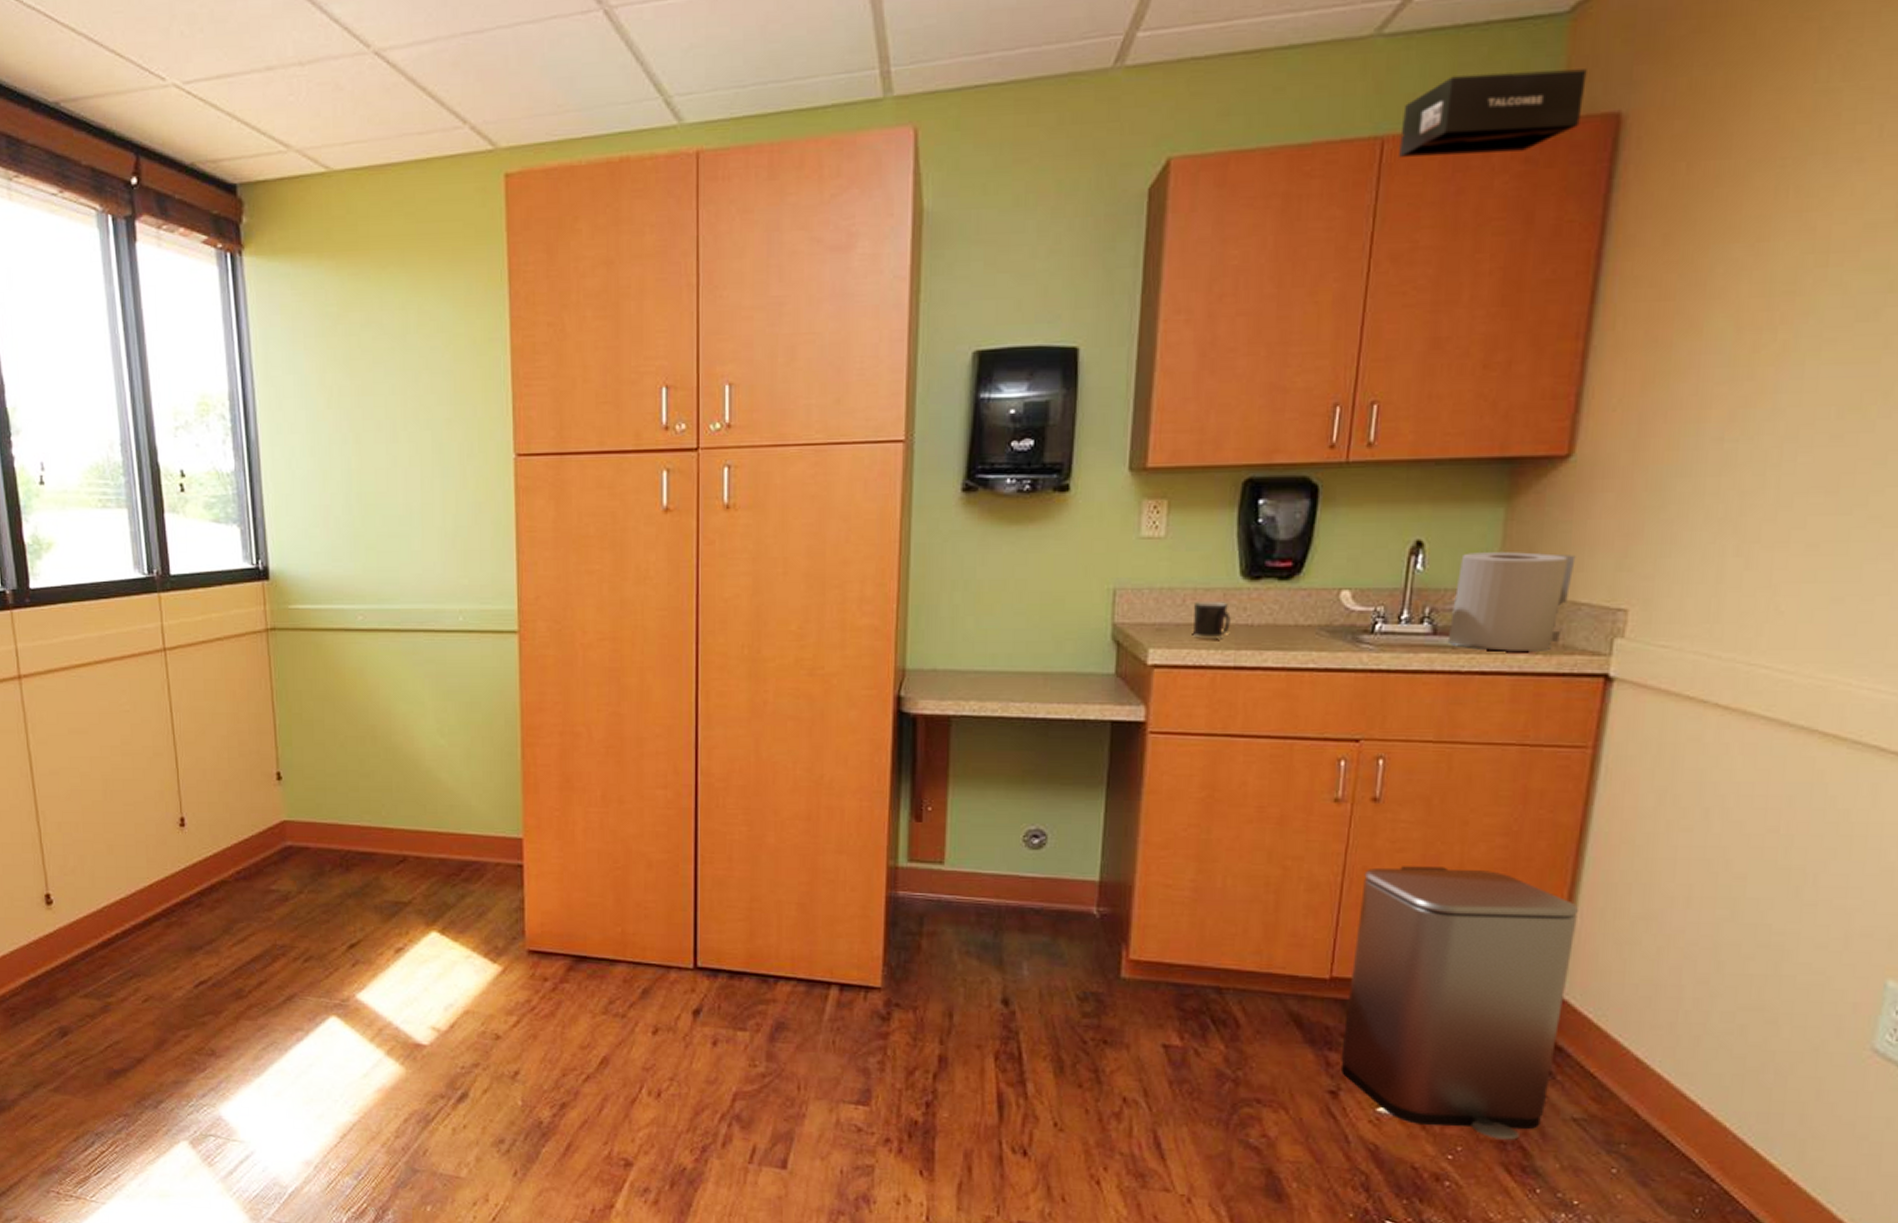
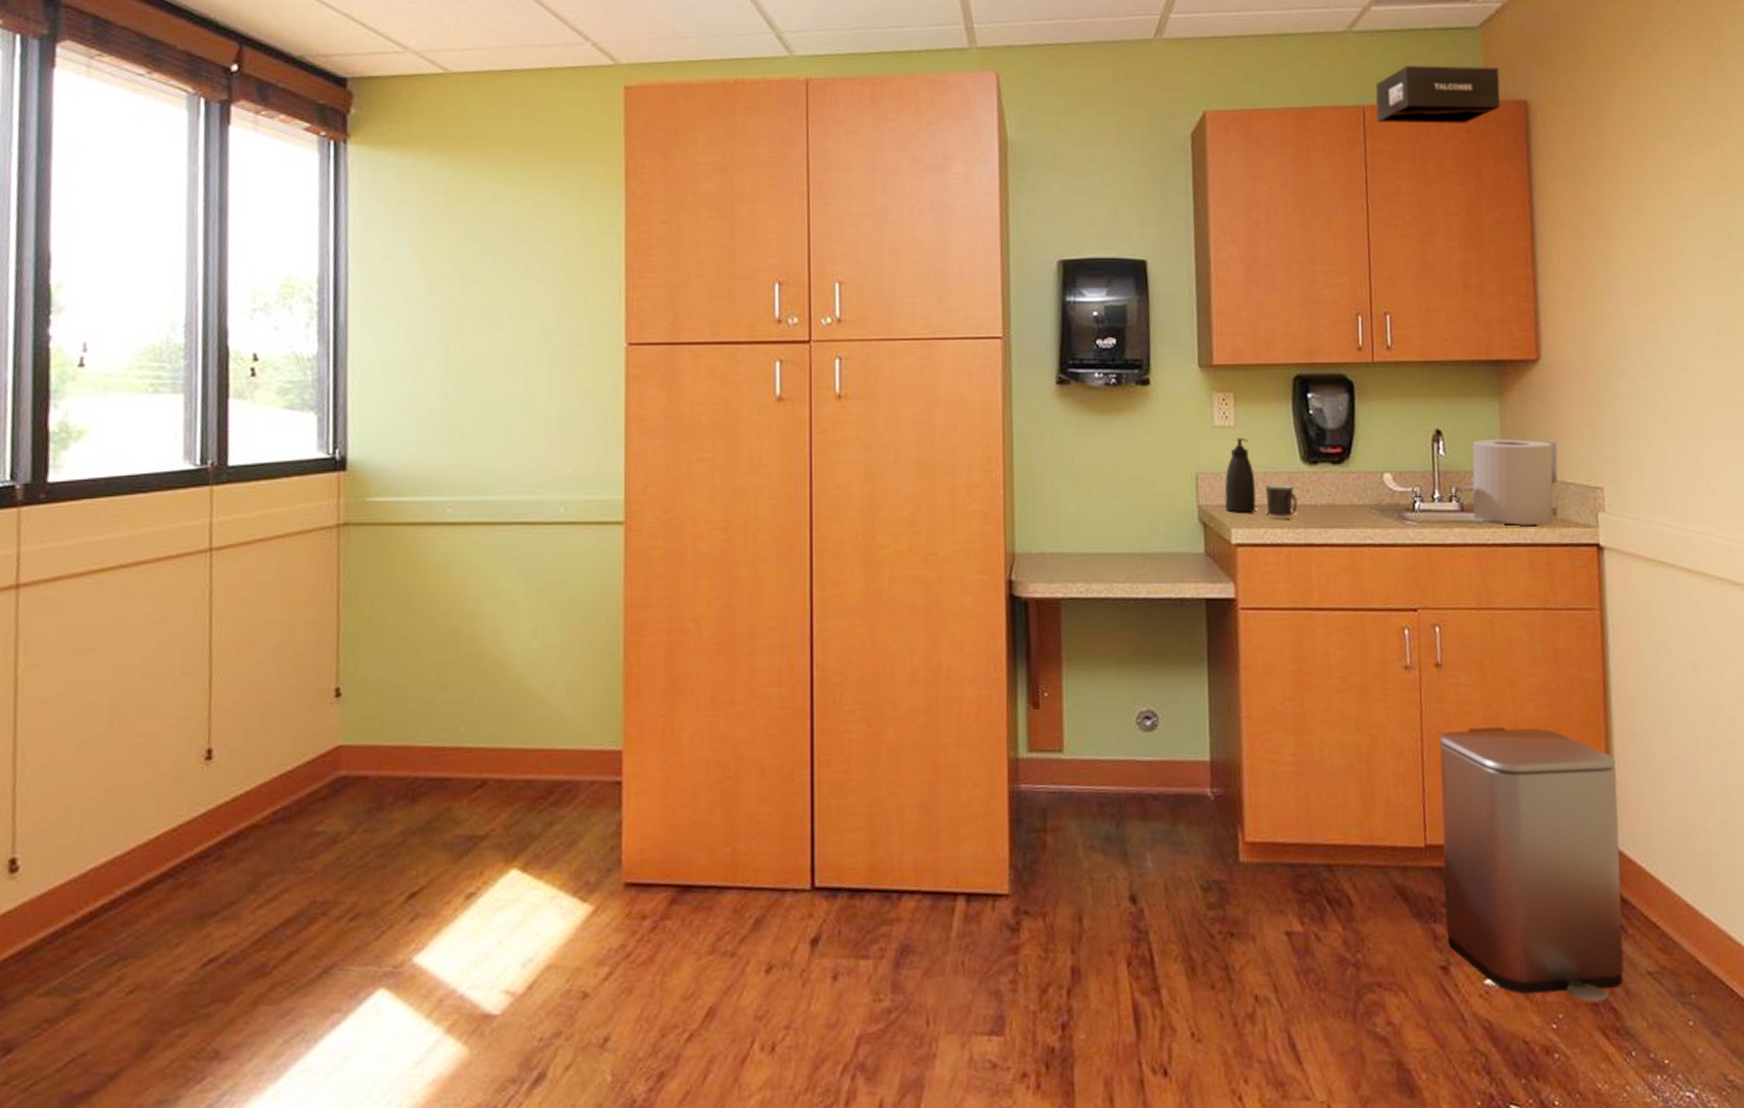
soap dispenser: none [1144,550,1183,632] -> present [1224,438,1256,513]

